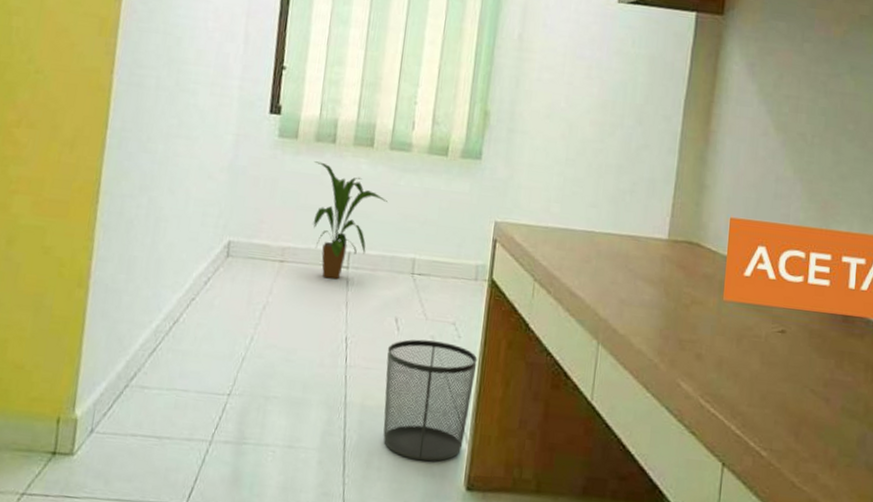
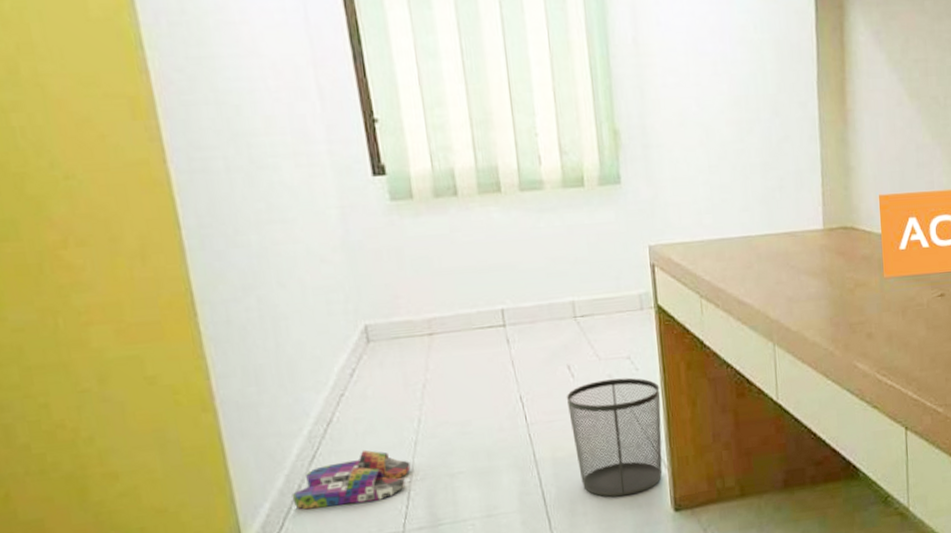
slippers: none [126,354,234,405] -> present [292,450,411,509]
house plant: present [313,161,387,280] -> none [439,219,530,342]

